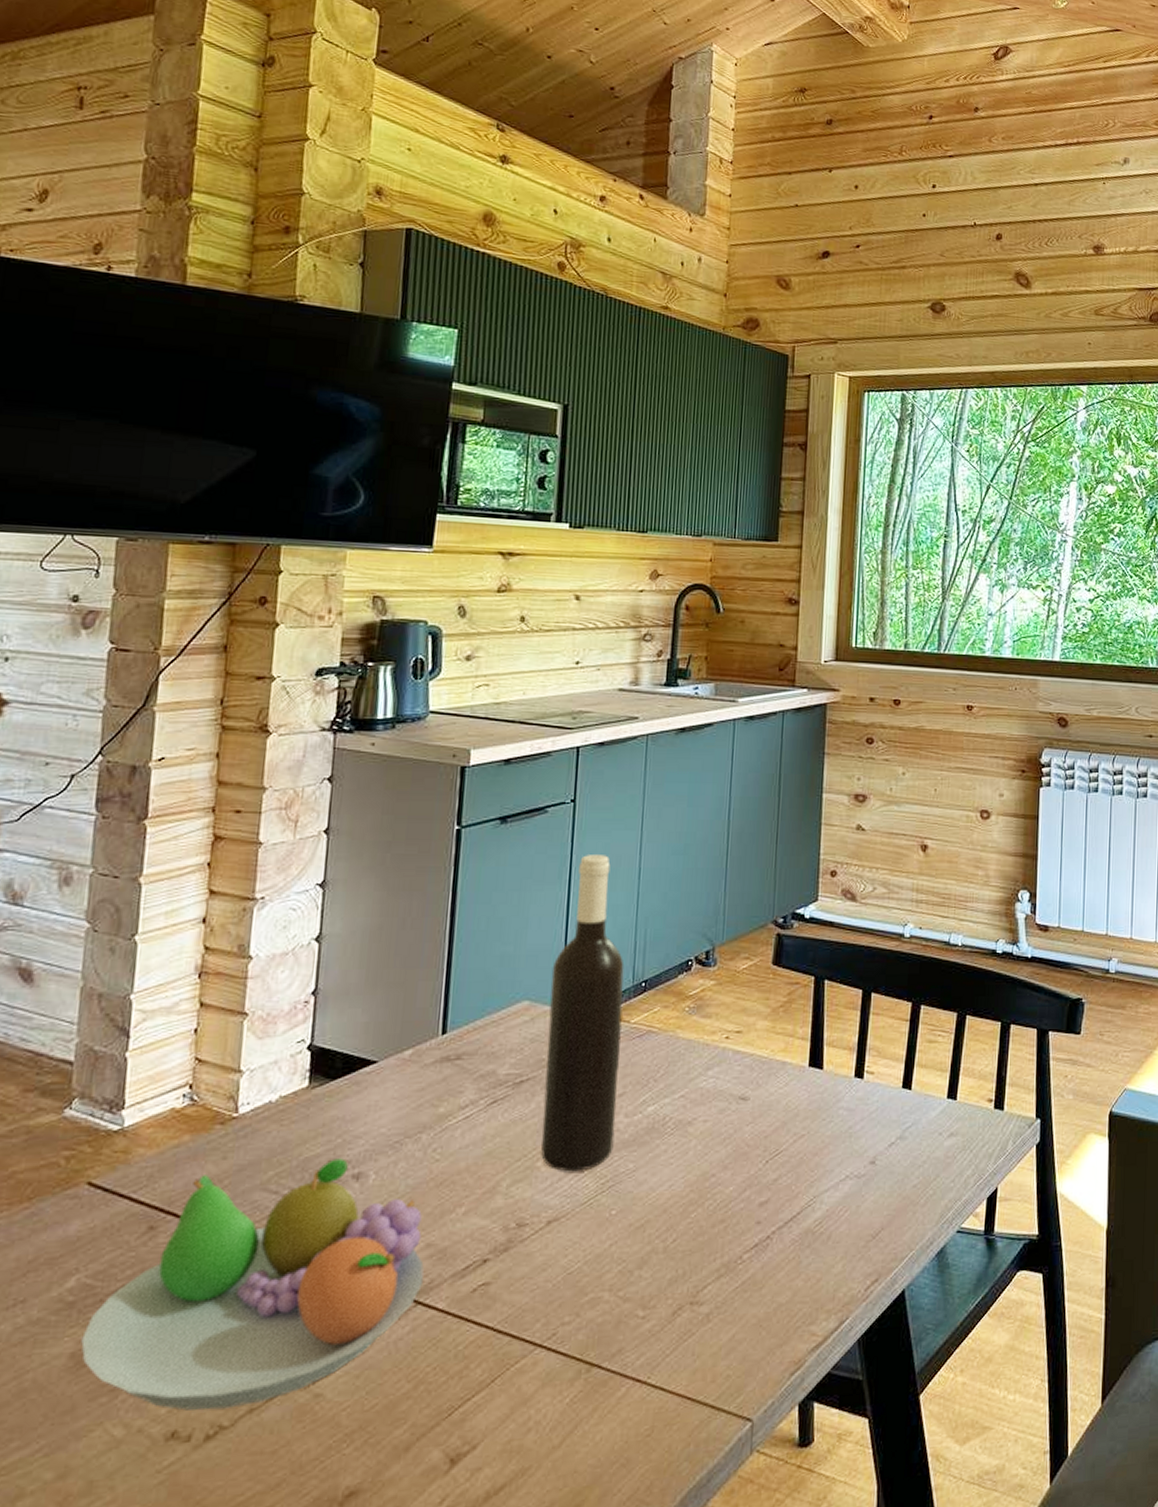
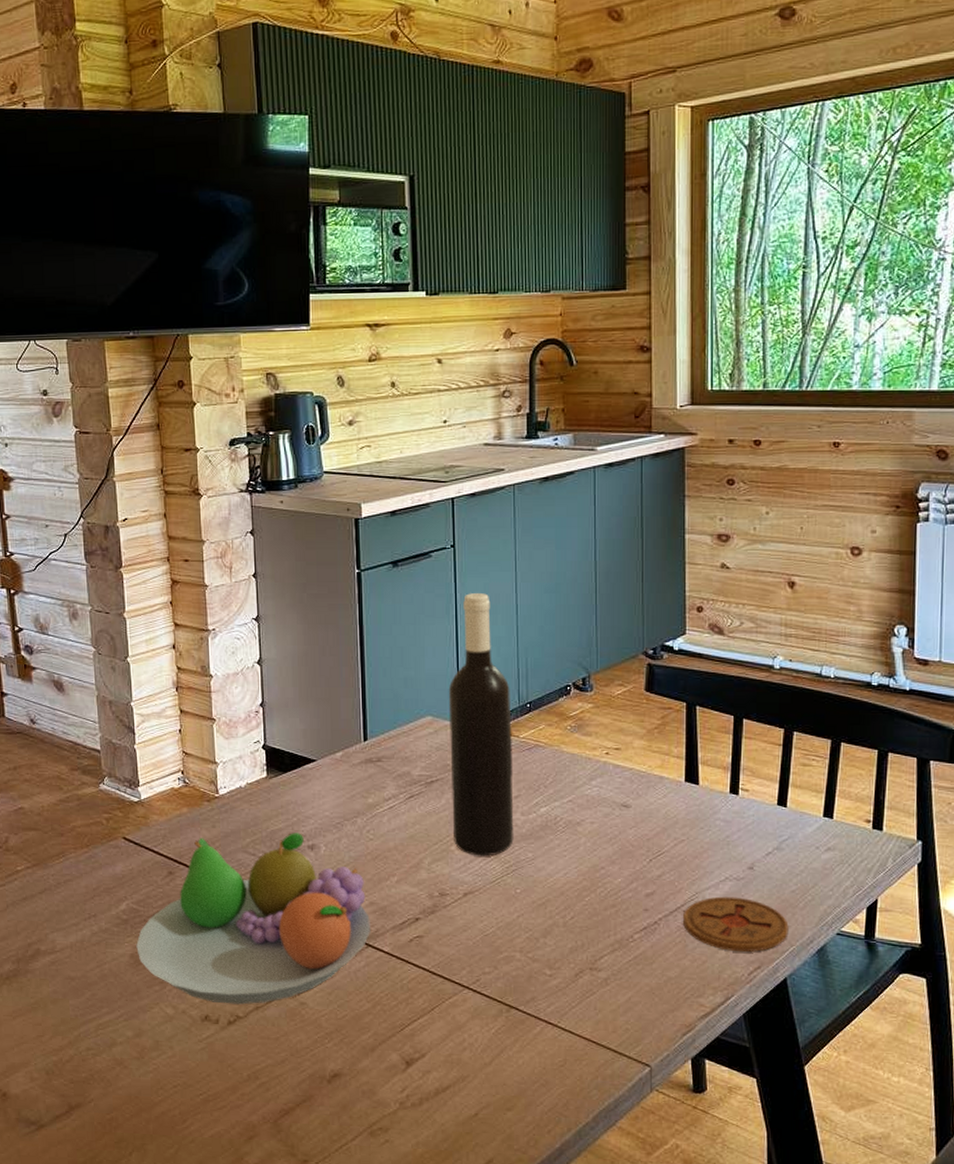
coaster: none [798,1198,909,1264] -> present [683,896,789,953]

